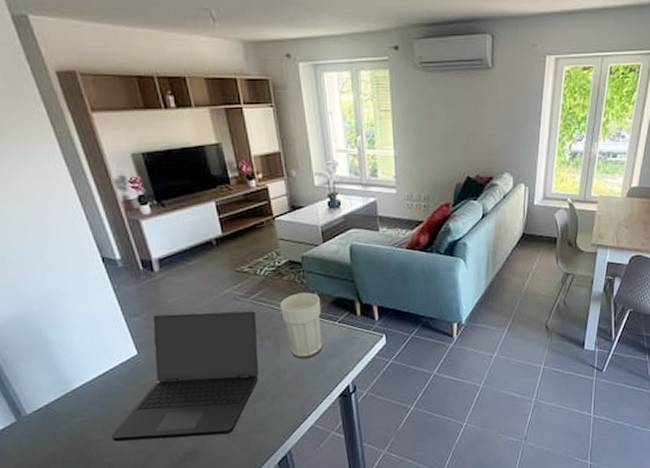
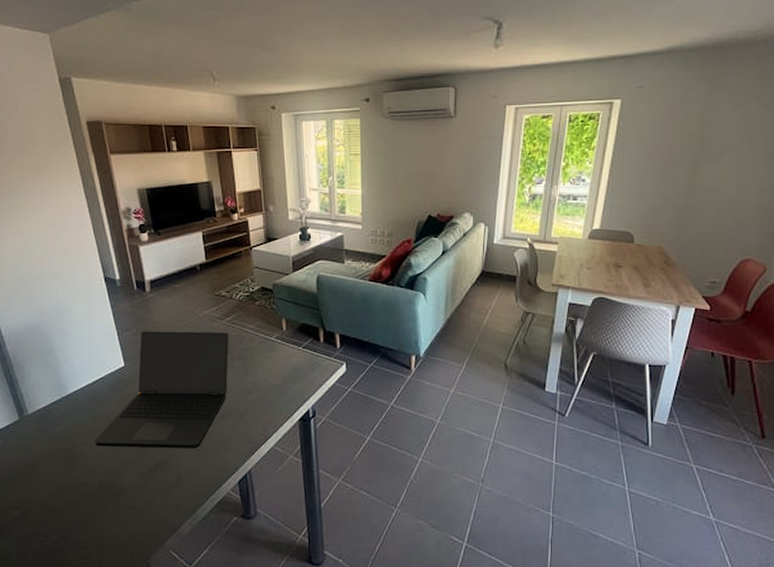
cup: present [280,292,323,359] -> none [251,317,288,380]

